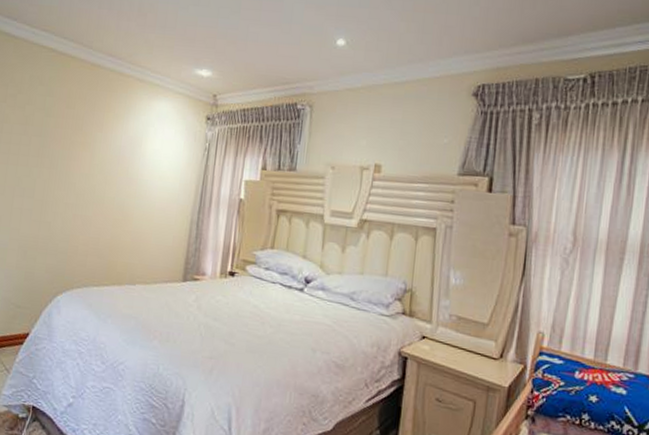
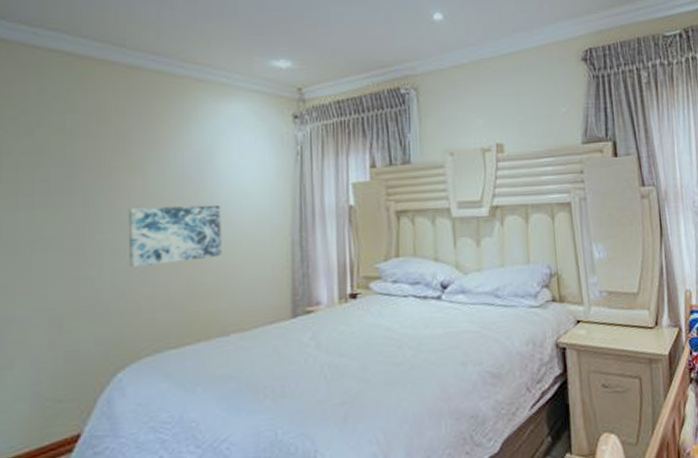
wall art: none [74,175,143,223] -> present [128,204,221,267]

